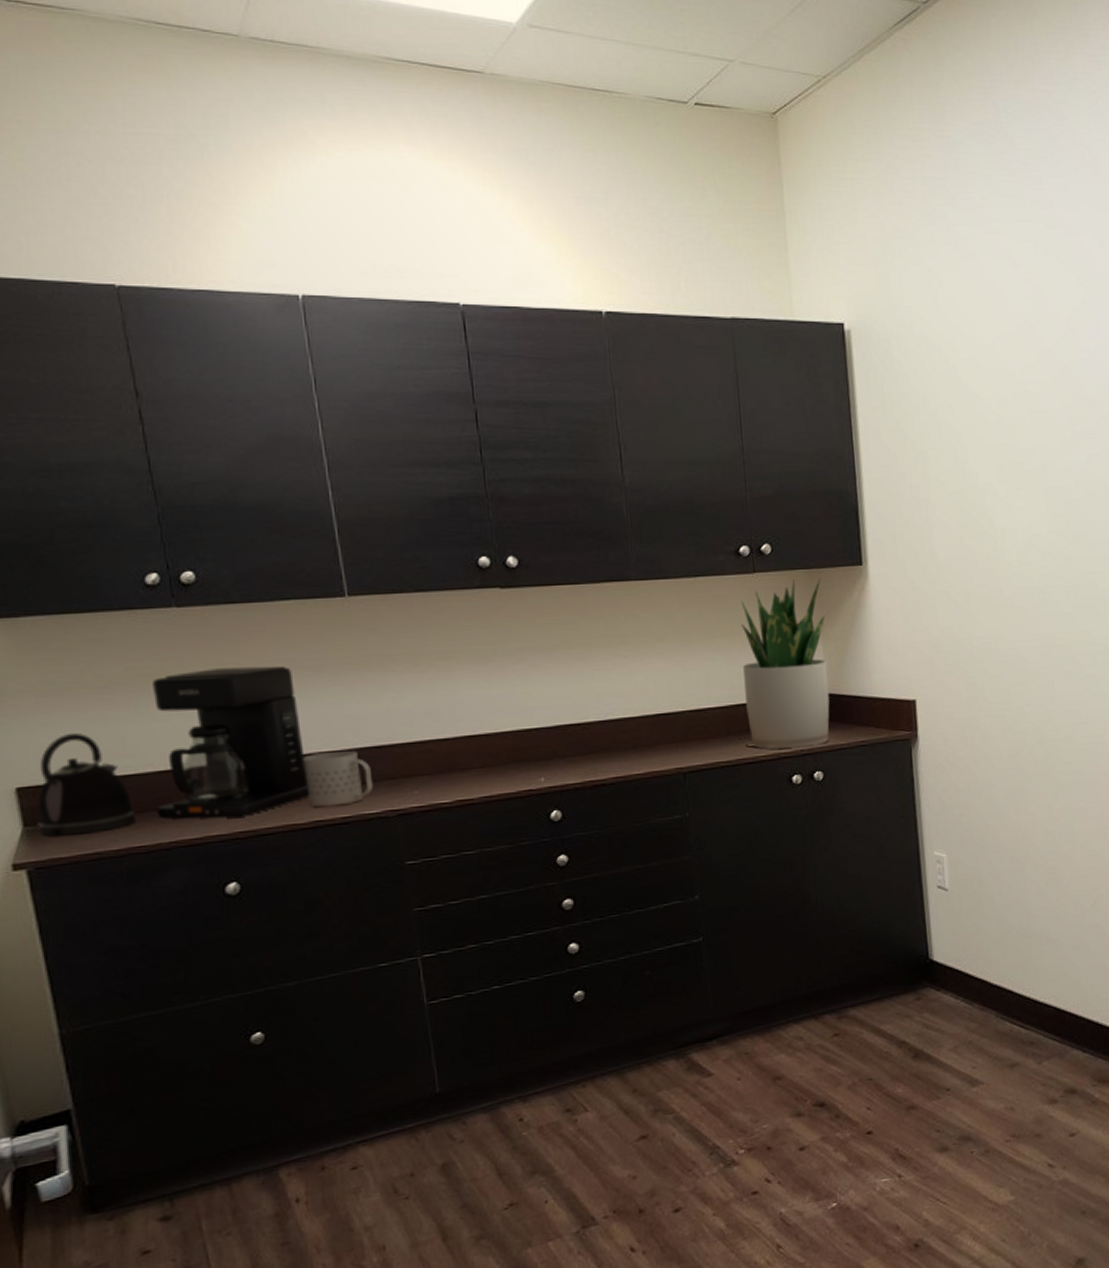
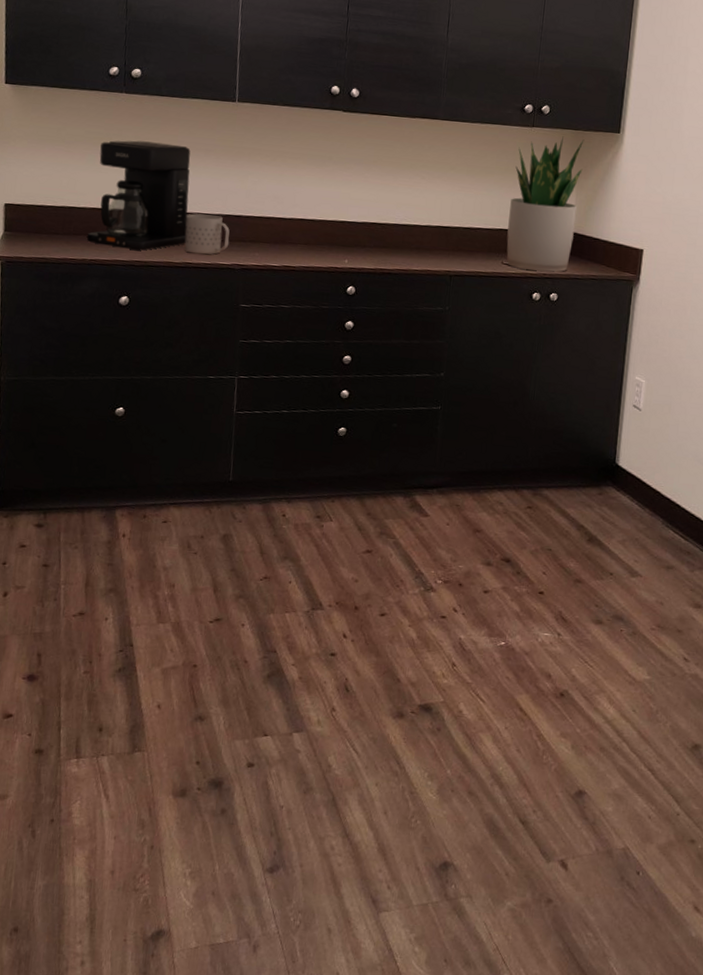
kettle: present [38,733,136,836] -> none [13,171,74,244]

